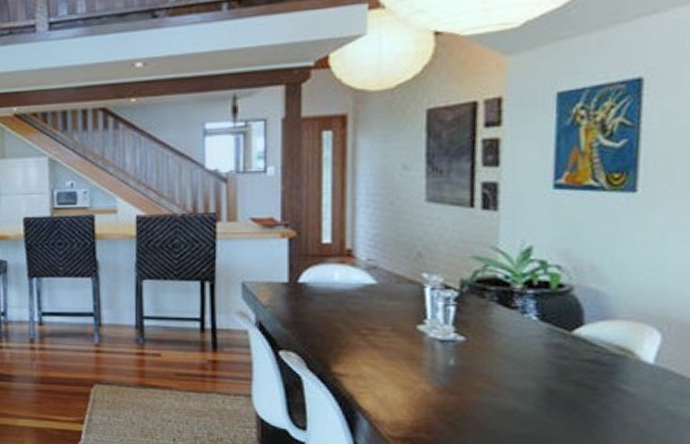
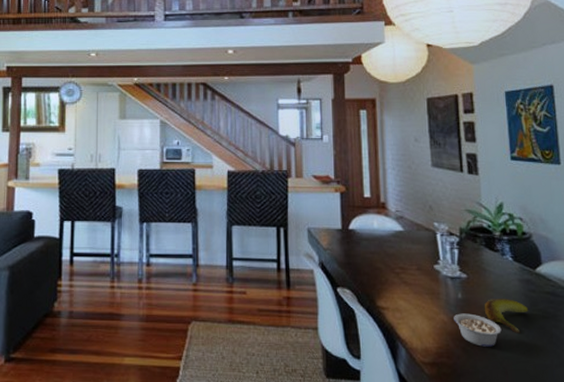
legume: none [440,383,509,422] -> present [454,313,502,347]
banana: none [486,366,554,408] -> present [484,299,529,333]

